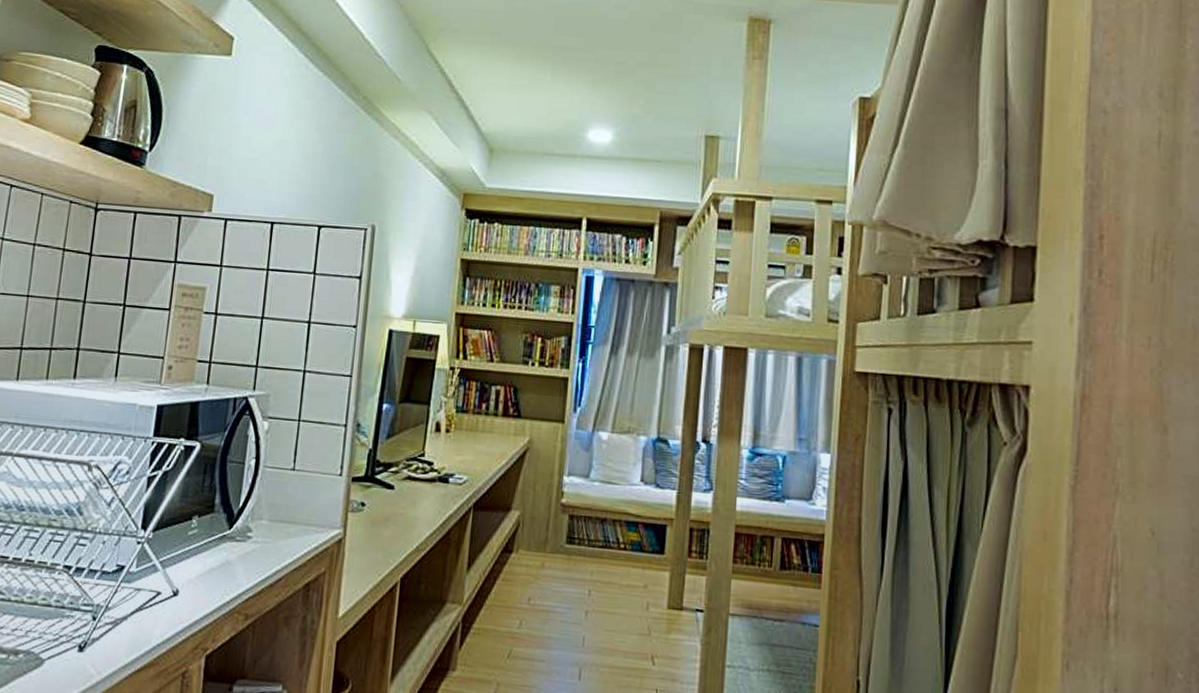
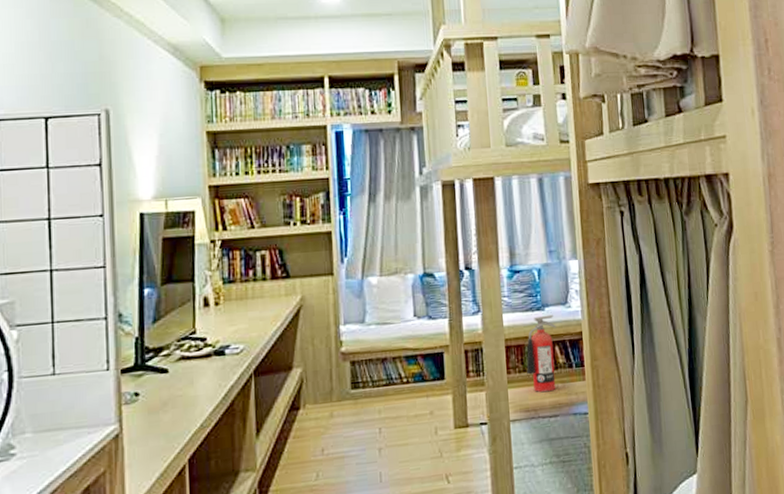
fire extinguisher: none [755,507,796,593] -> present [526,314,556,393]

